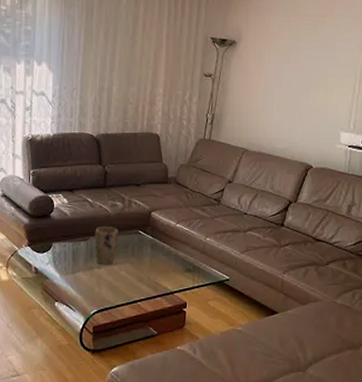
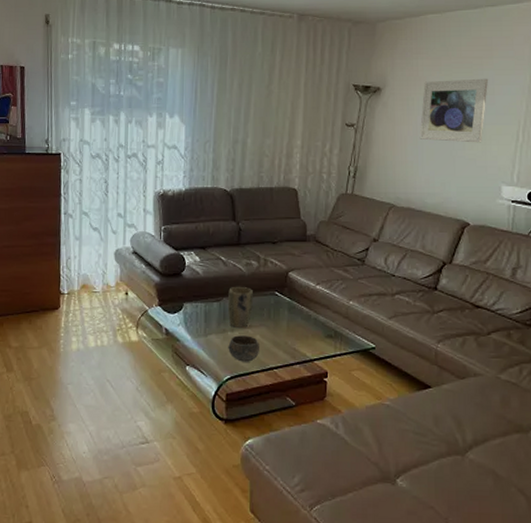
bowl: none [95,272,125,296] -> present [228,335,260,362]
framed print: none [270,35,331,94] -> present [419,78,489,143]

